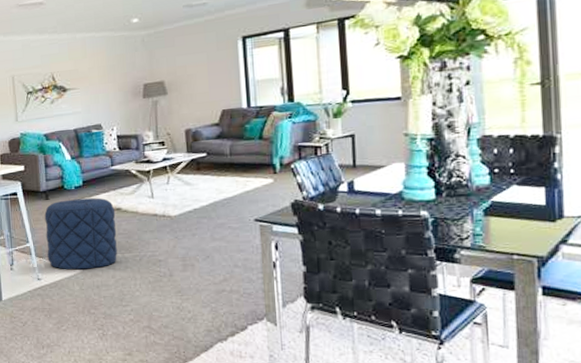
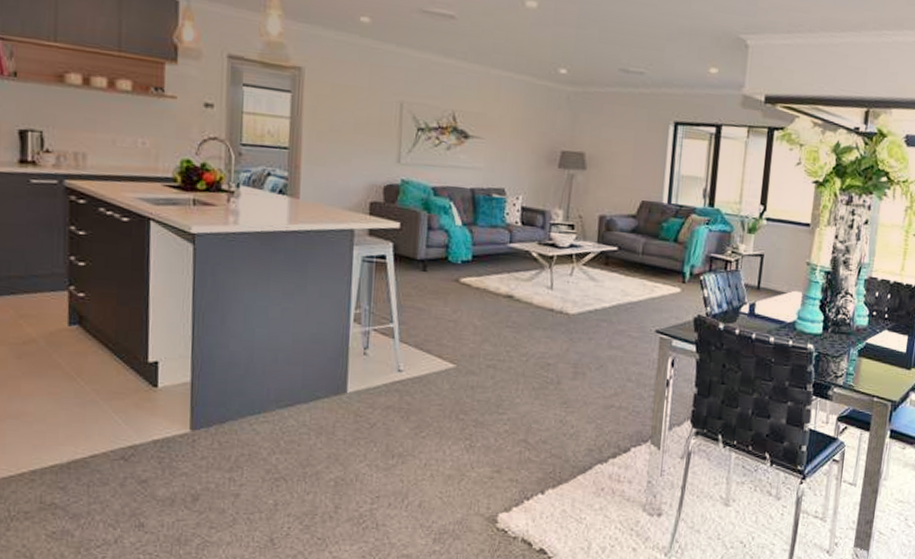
pouf: present [44,197,118,270] -> none [414,275,507,365]

